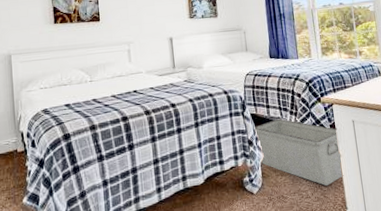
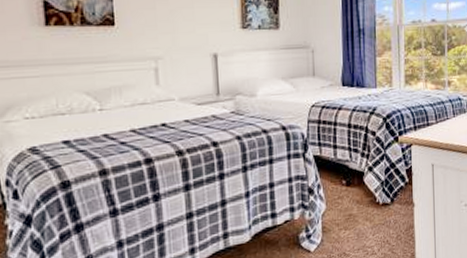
storage bin: present [254,118,344,186] -> none [317,162,416,241]

